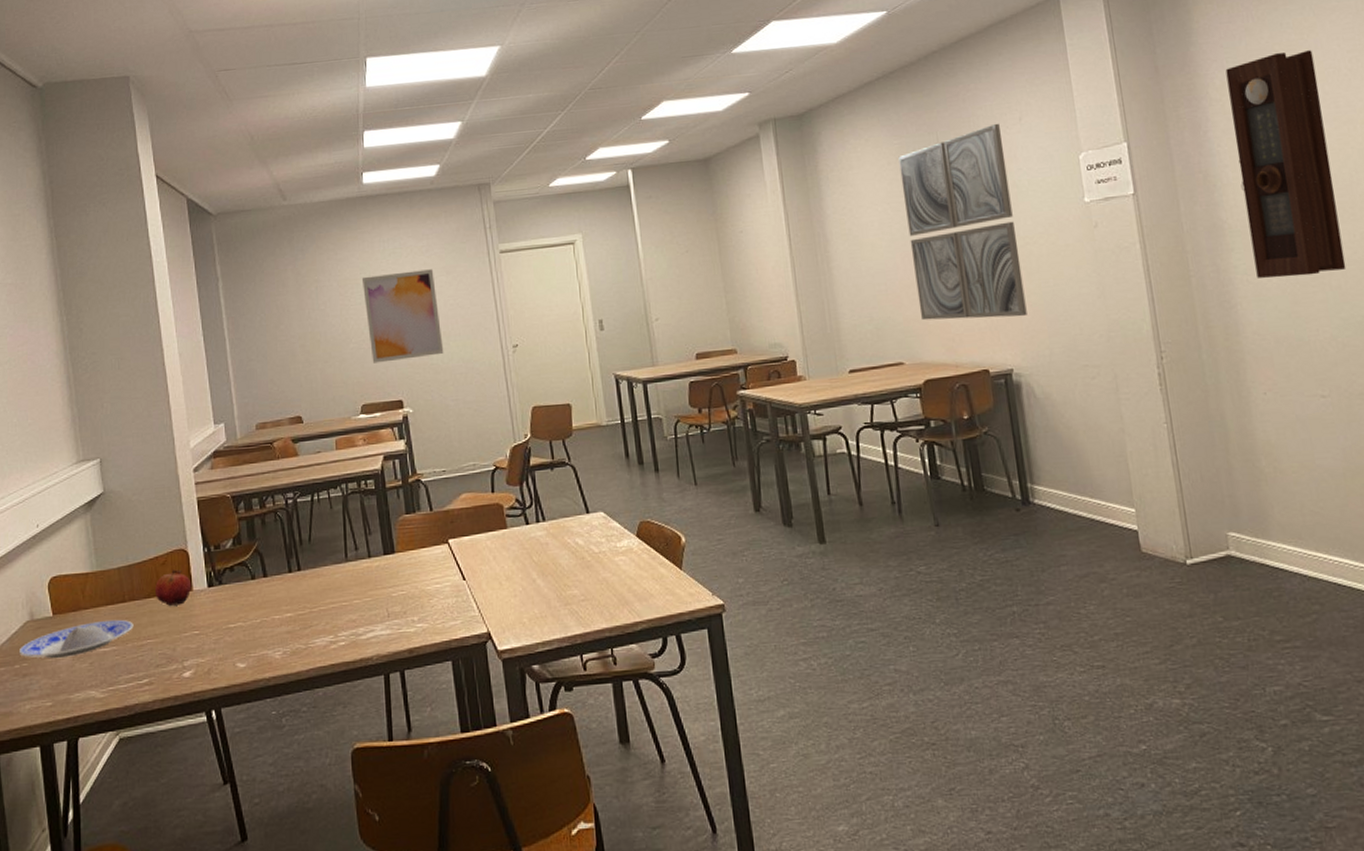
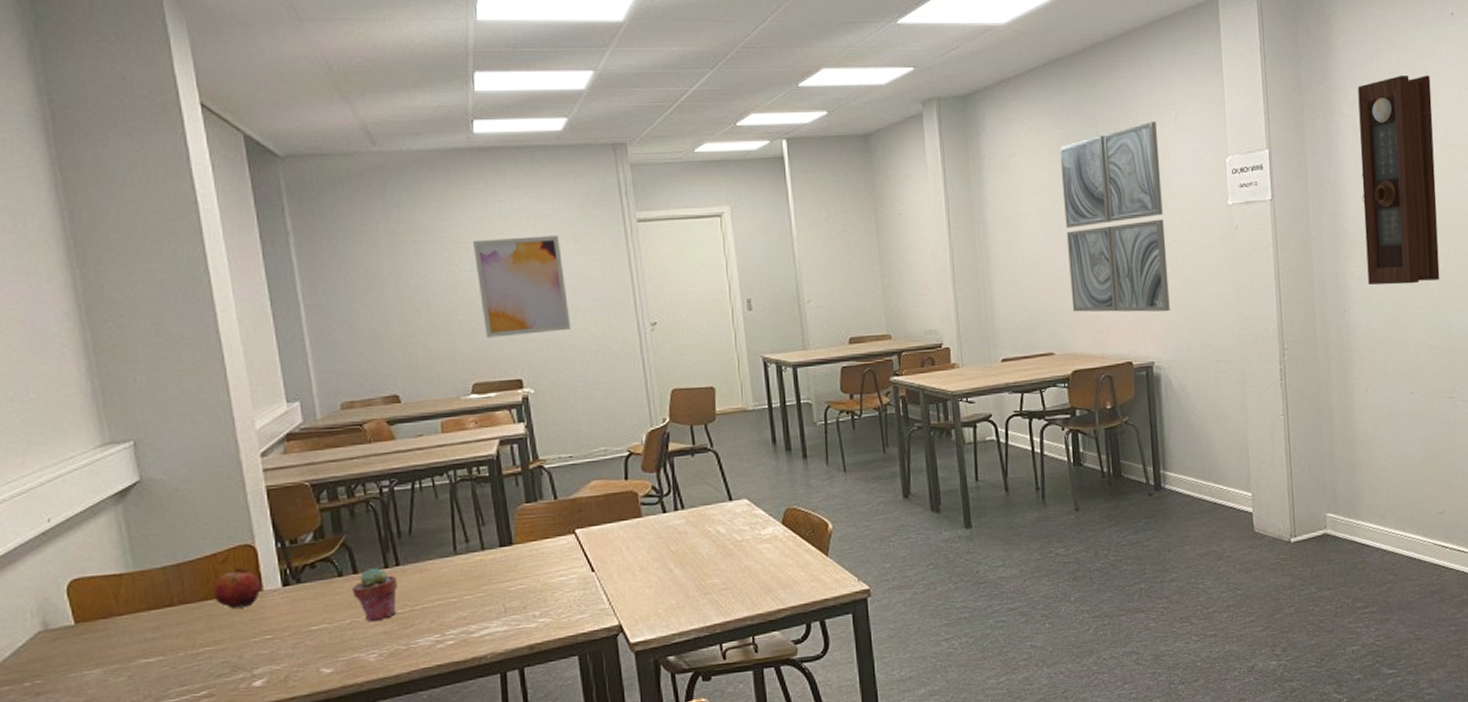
plate: present [18,619,134,658] -> none [28,625,186,674]
potted succulent: none [262,572,299,622] -> present [352,568,398,622]

